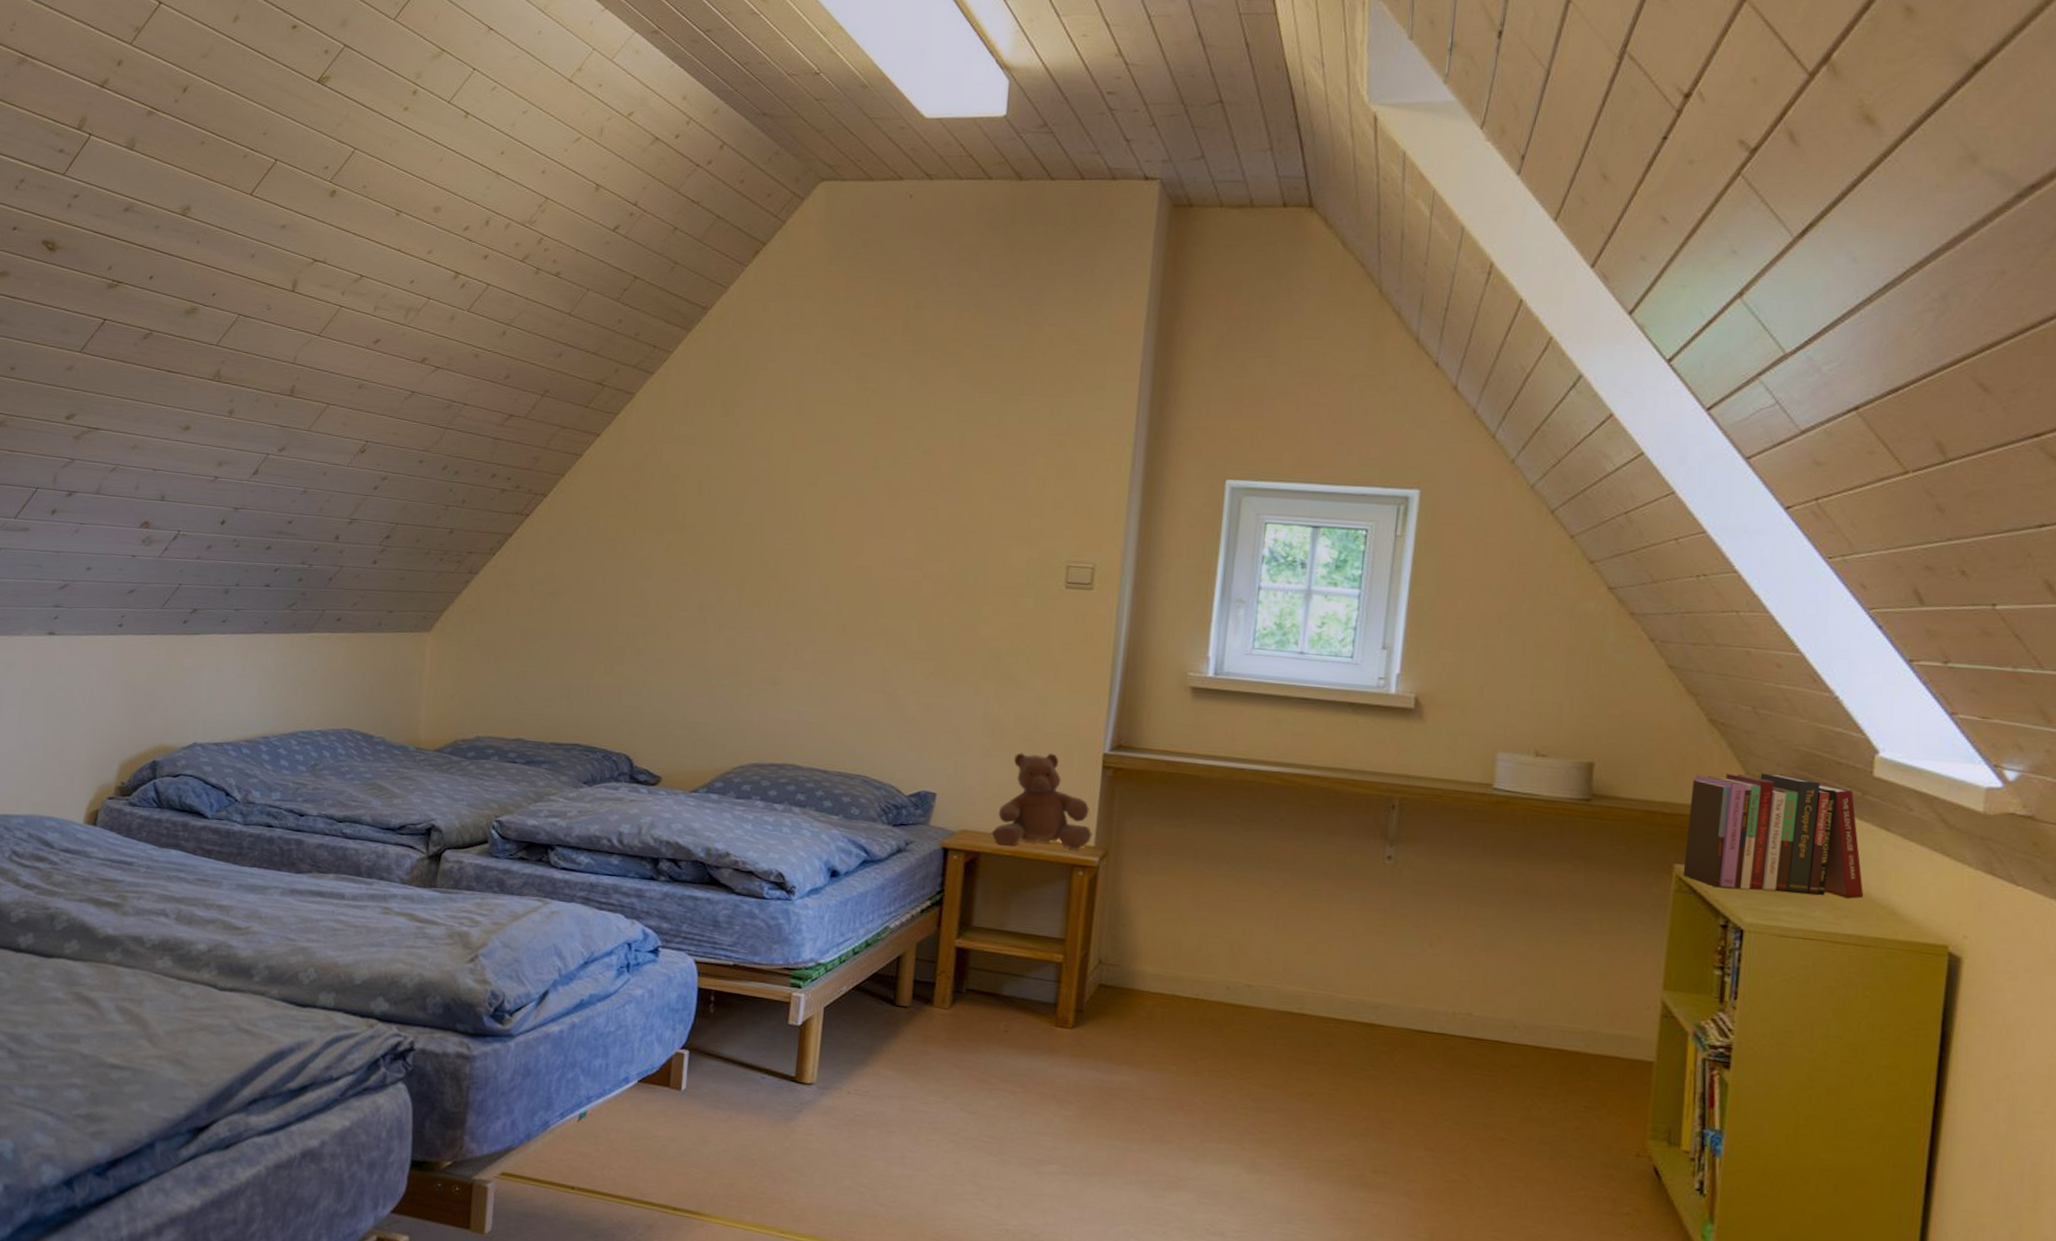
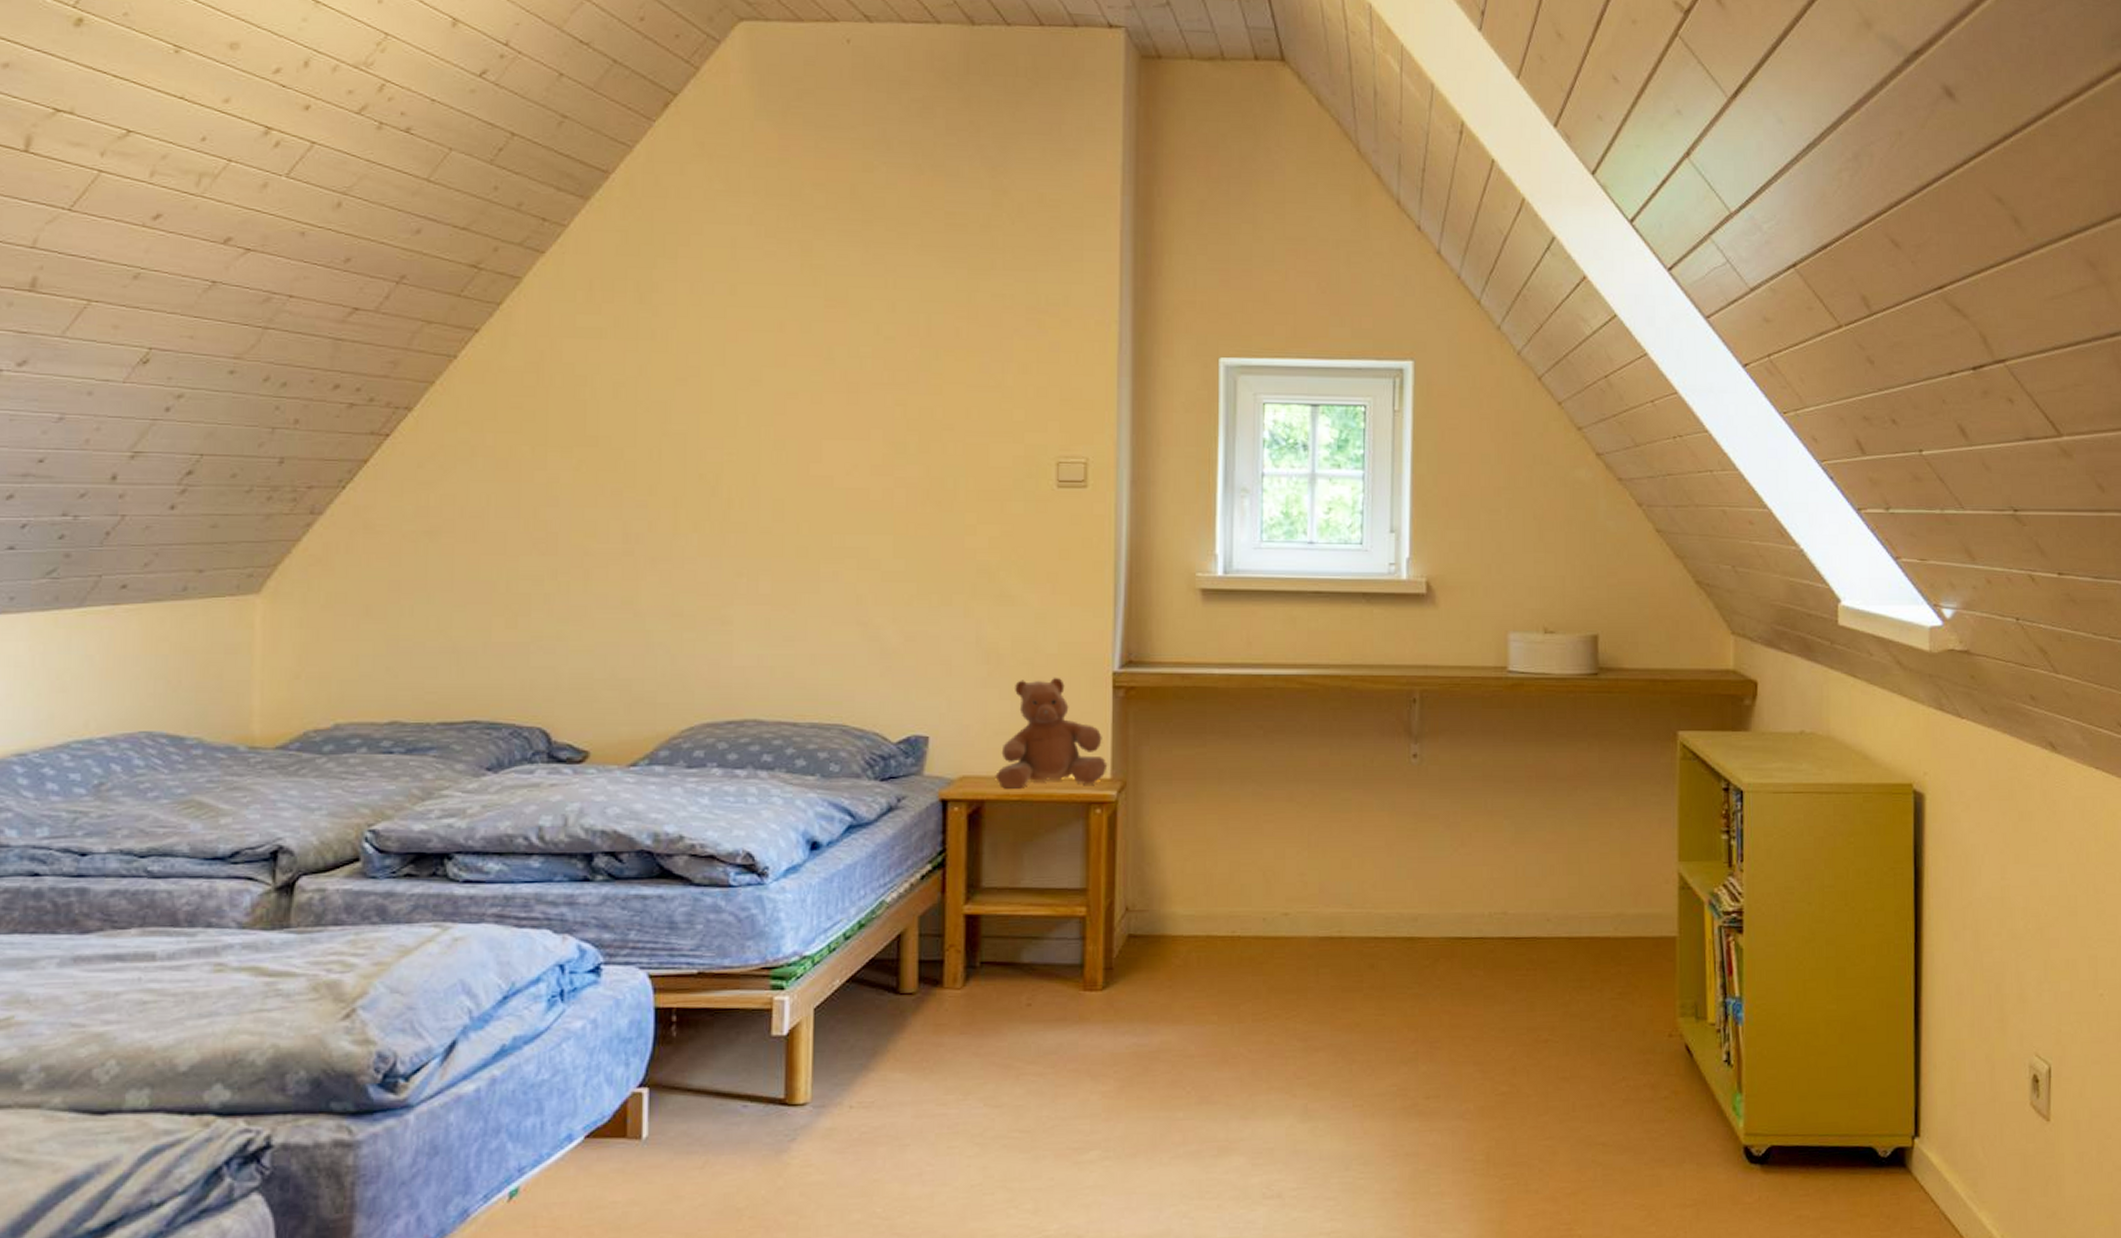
books: present [1682,772,1864,899] -> none [1686,631,1841,751]

